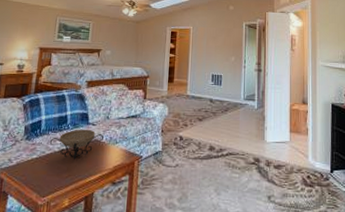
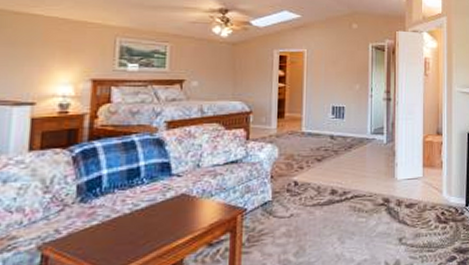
decorative bowl: present [49,129,104,160] -> none [116,182,194,222]

